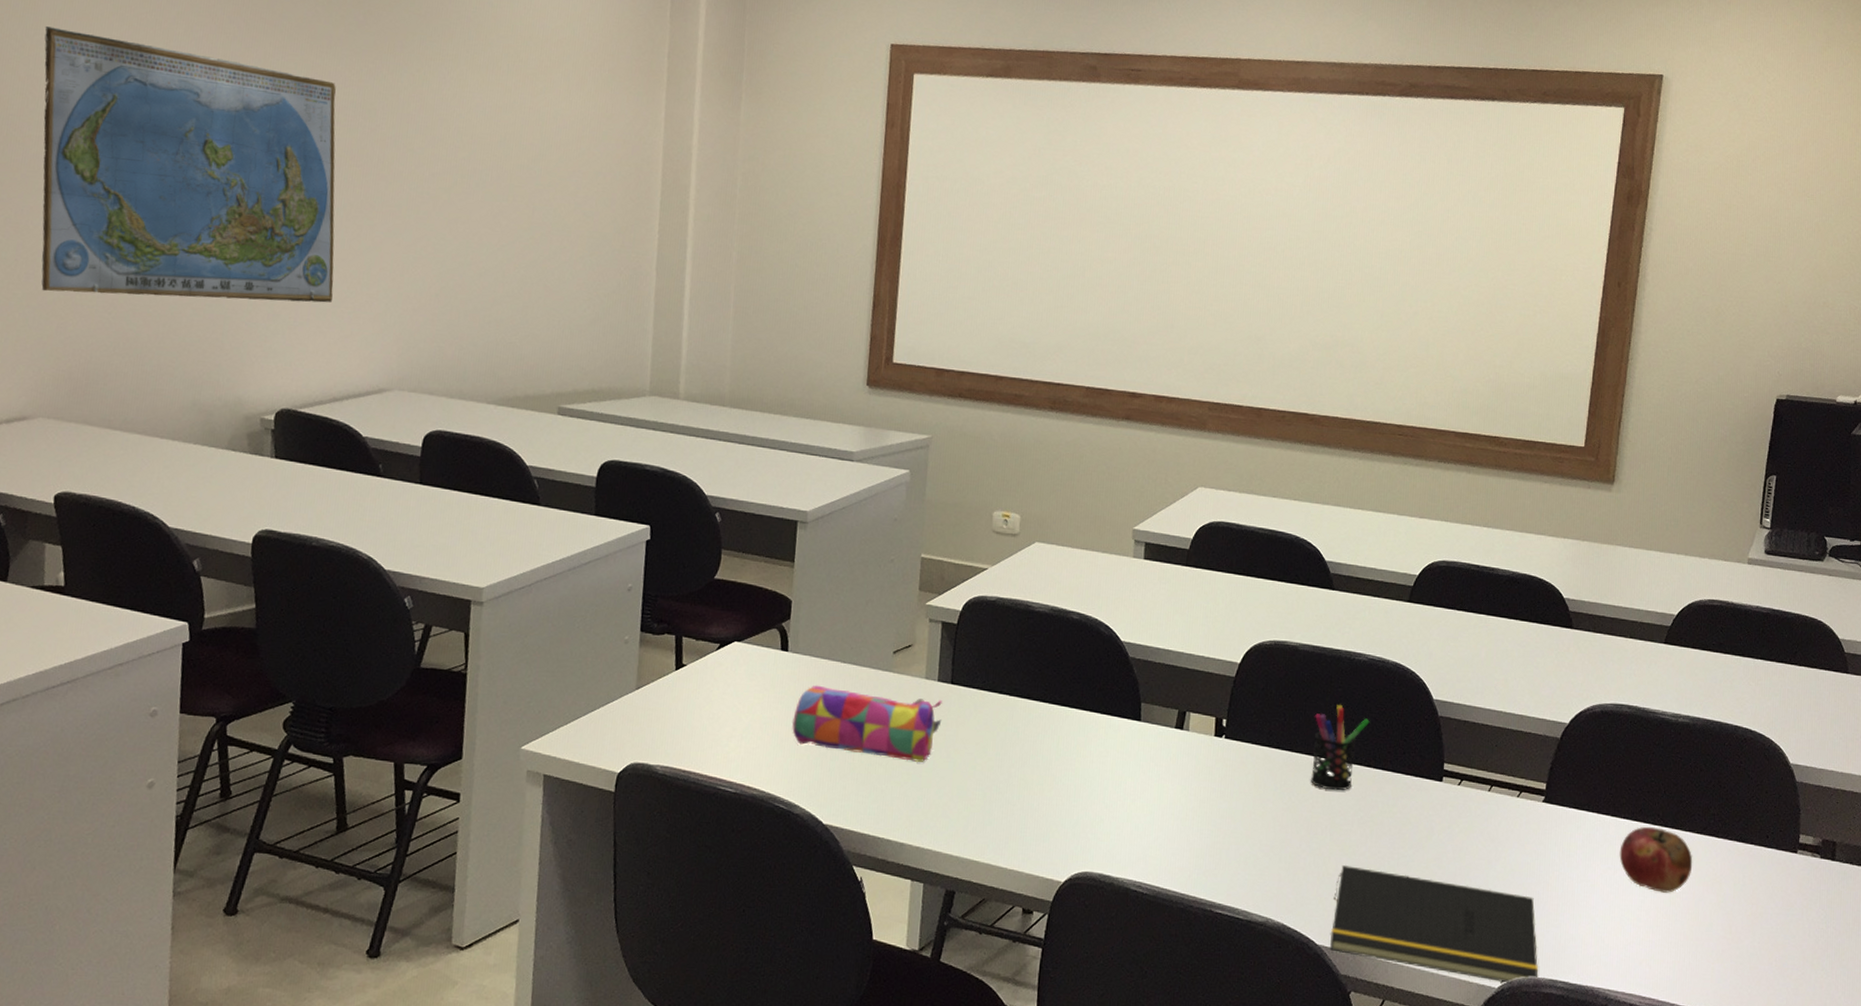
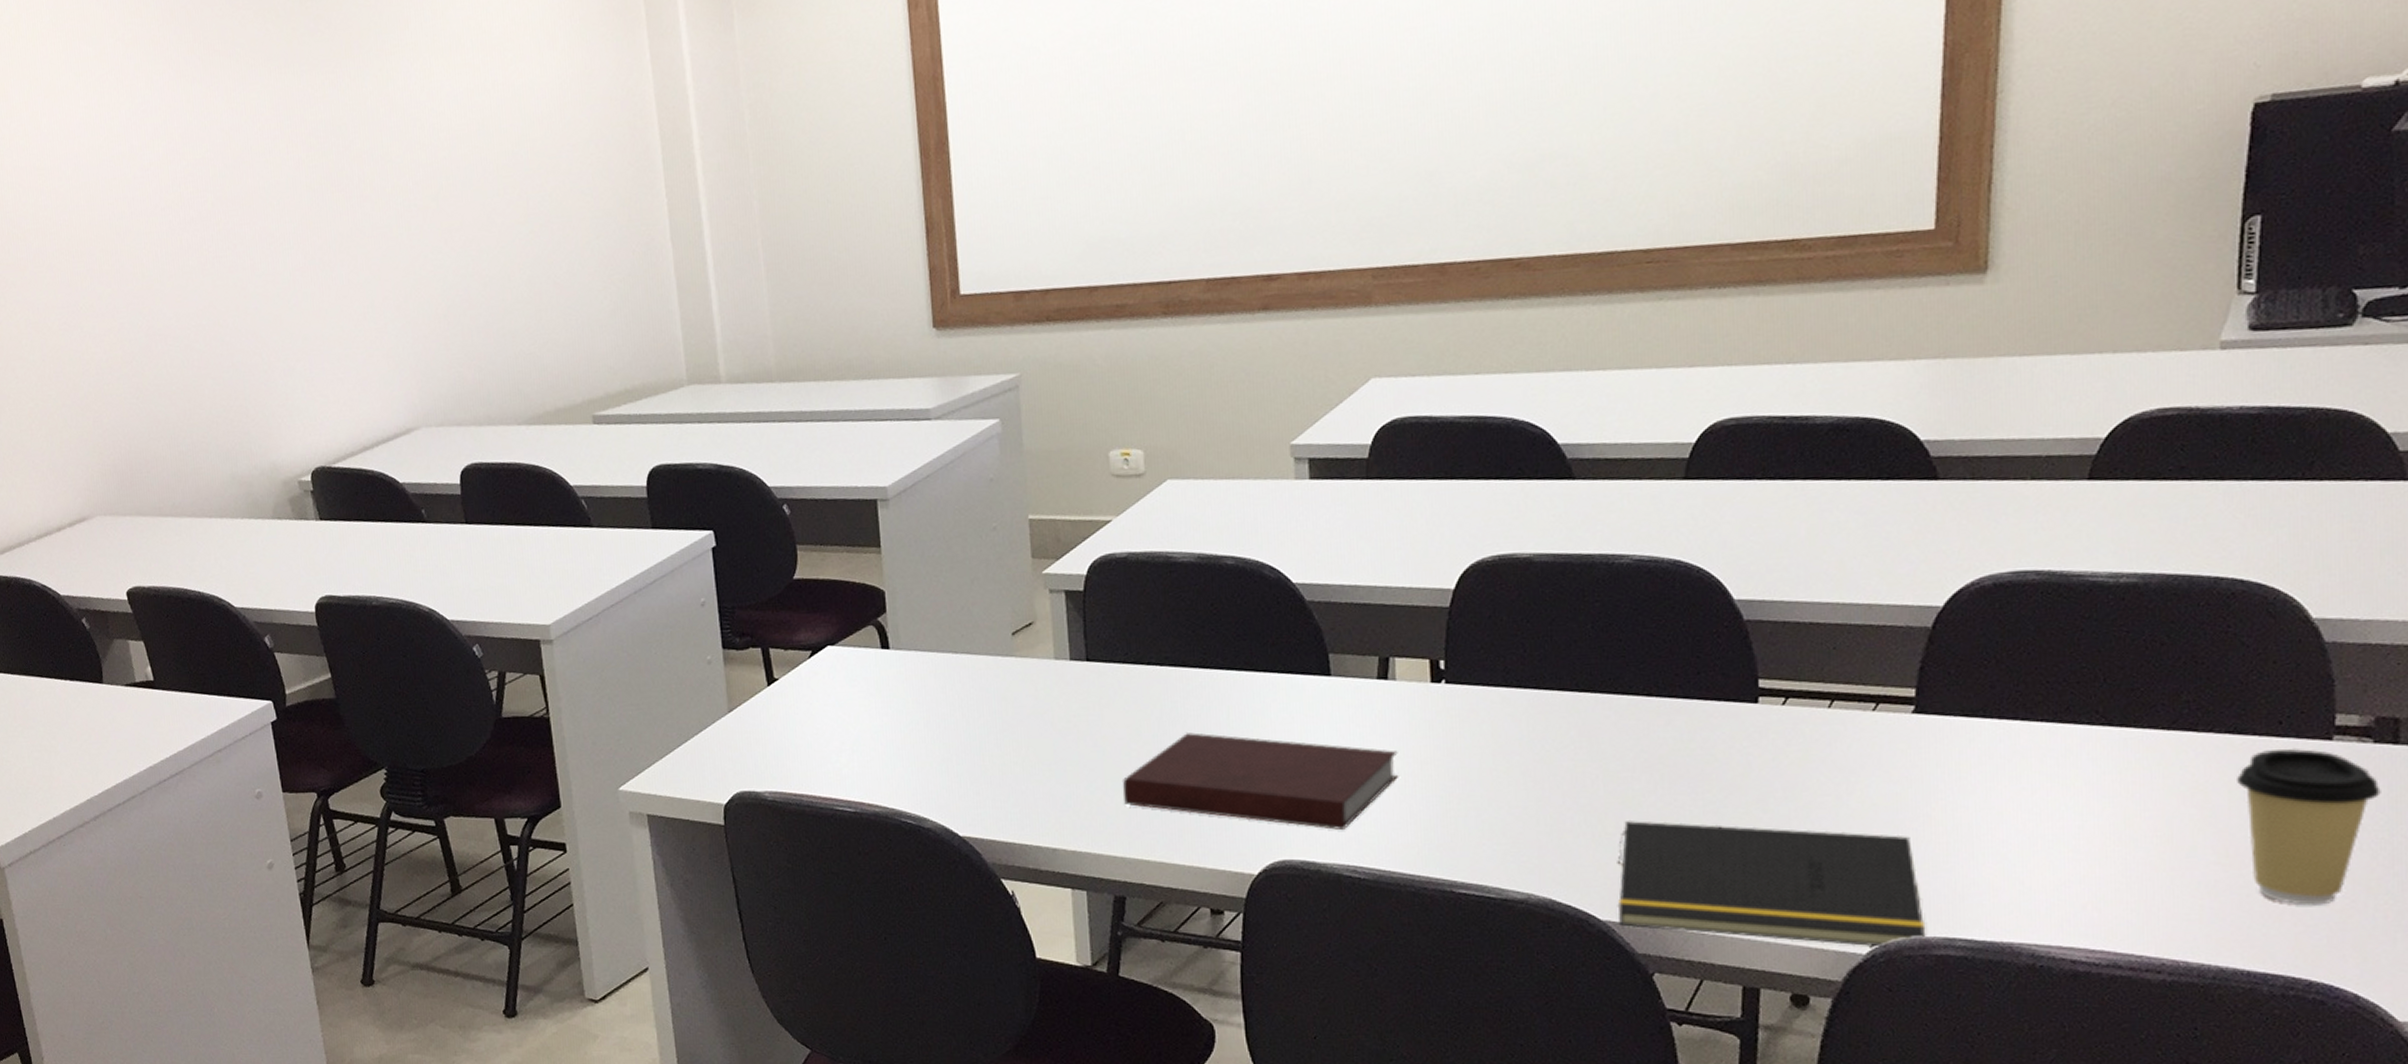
world map: present [41,26,336,303] -> none [18,103,342,388]
pencil case: present [791,685,942,762] -> none [906,681,1082,756]
notebook: none [965,755,1184,850] -> present [1122,732,1398,830]
pen holder: present [1310,705,1370,791] -> none [1566,623,1645,731]
fruit: present [1619,826,1693,893] -> none [2038,728,2158,813]
coffee cup: none [1739,856,1823,975] -> present [2235,748,2381,906]

